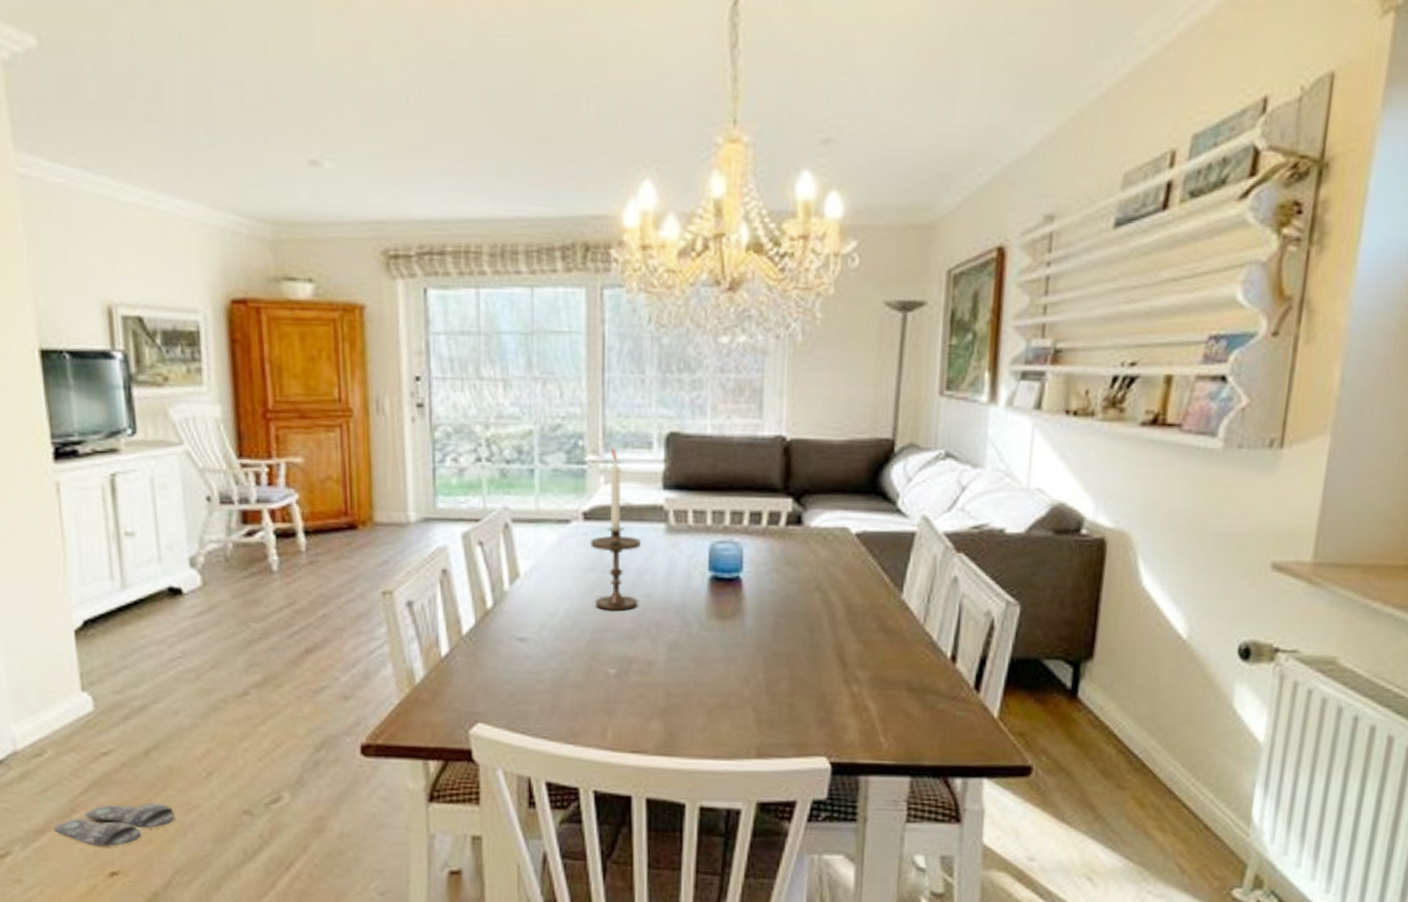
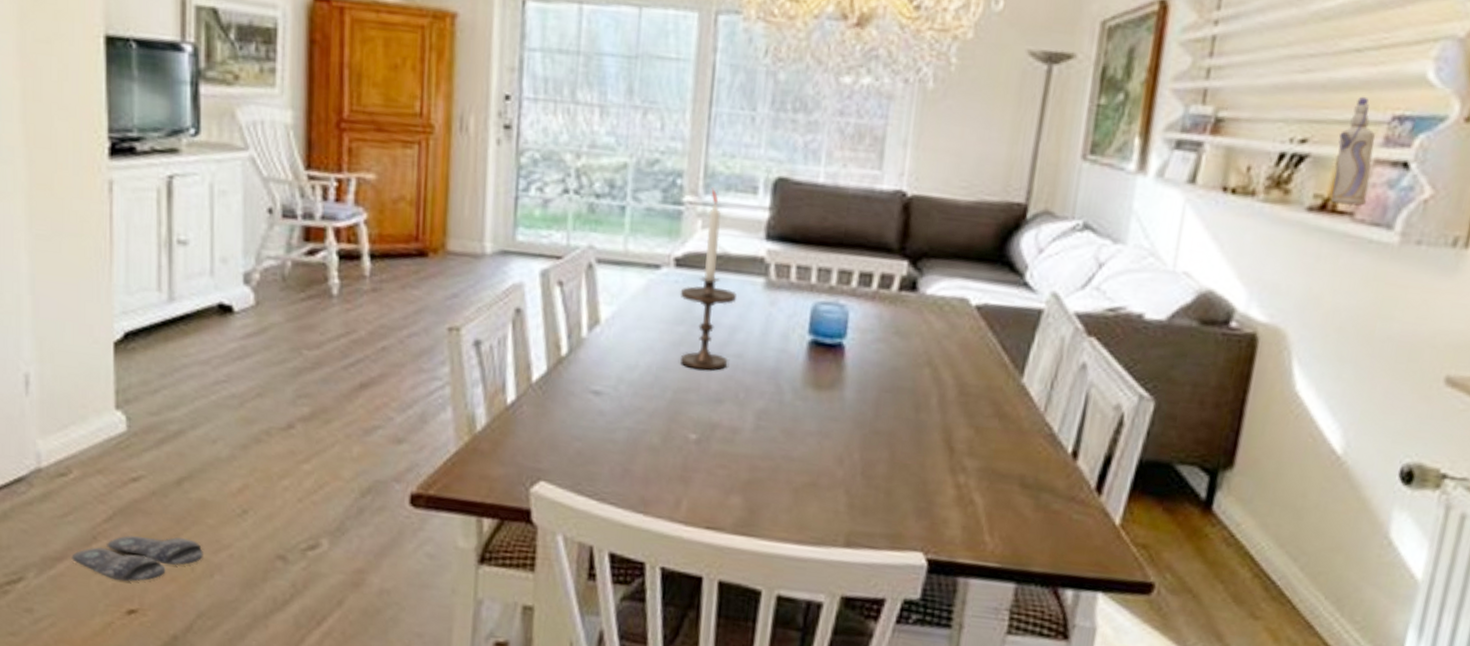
decorative bottle: none [1161,320,1195,419] -> present [1331,96,1375,207]

